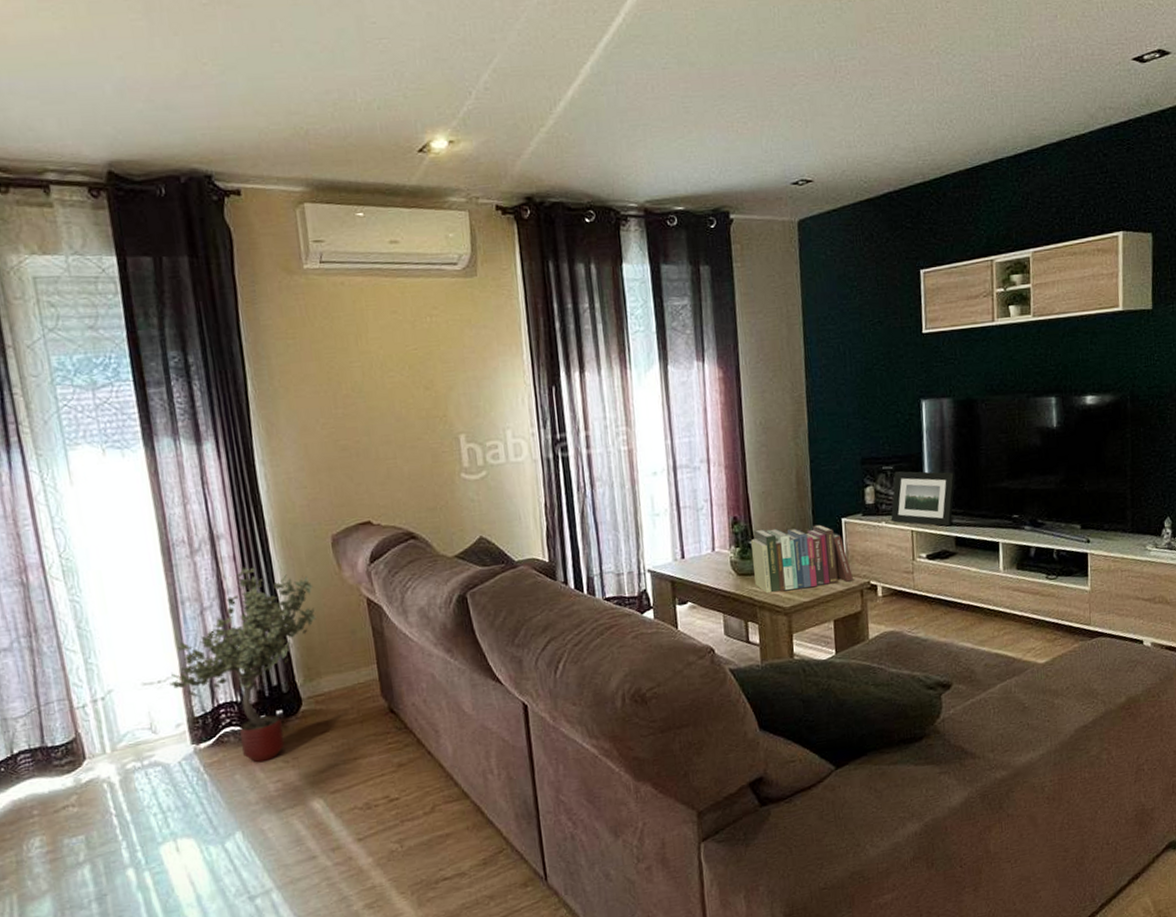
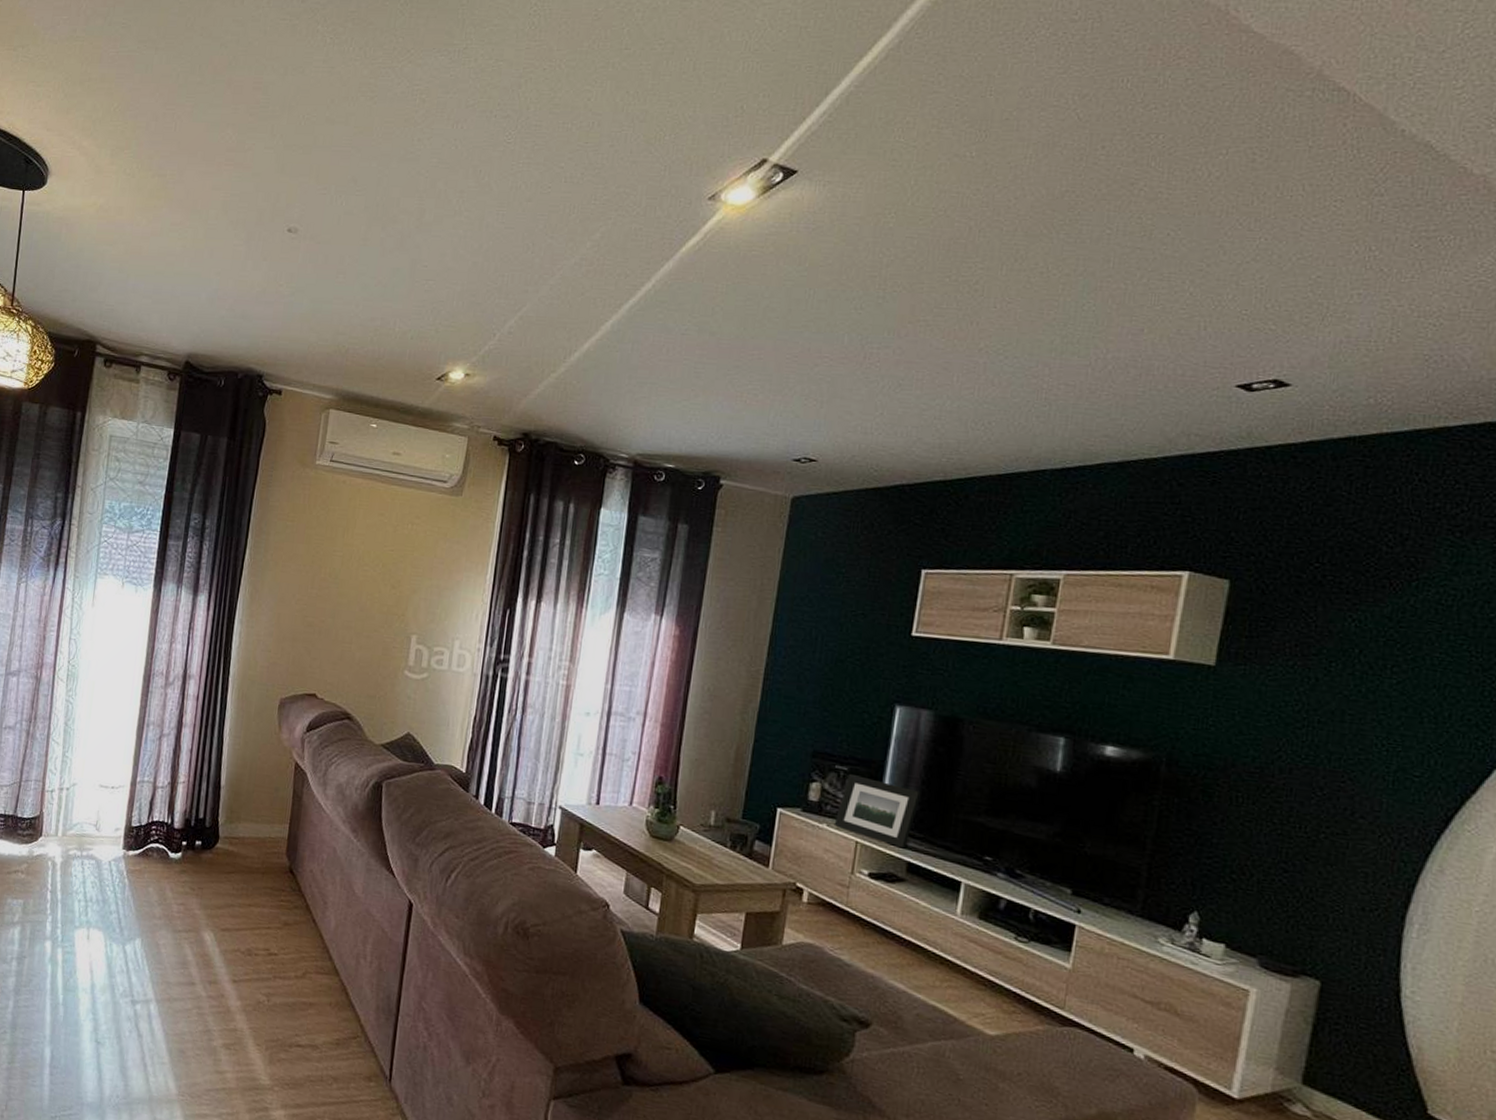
potted tree: present [169,567,317,763] -> none [120,707,254,884]
books: present [751,524,853,594] -> none [667,795,778,877]

